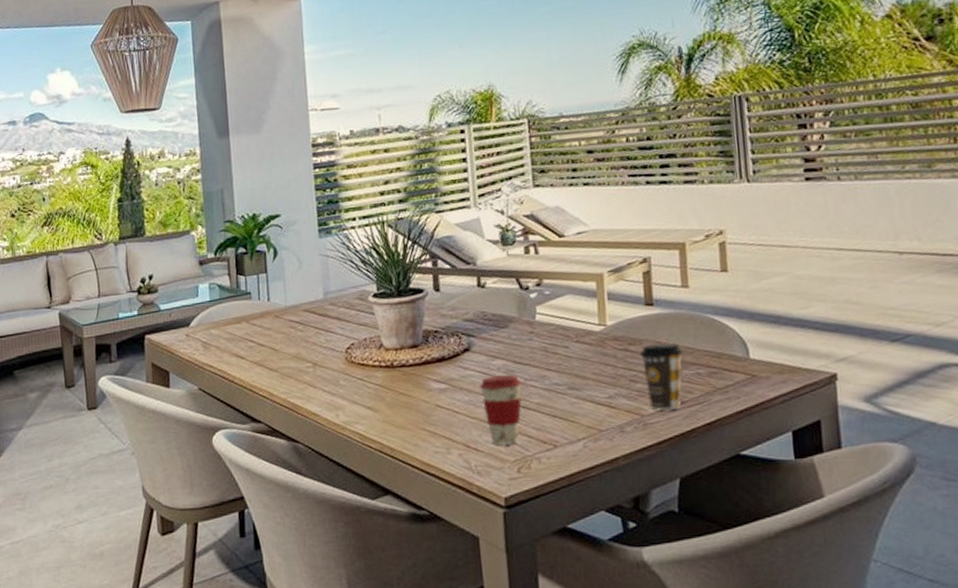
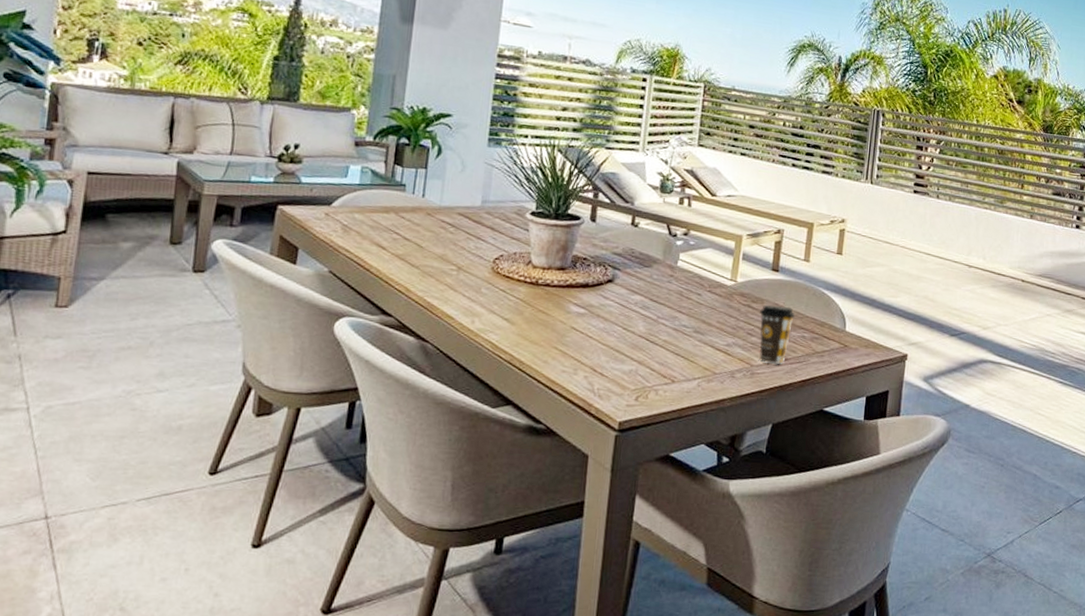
coffee cup: present [480,374,522,446] -> none [615,308,655,375]

